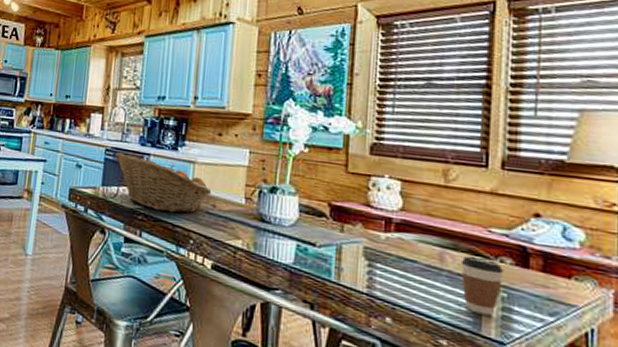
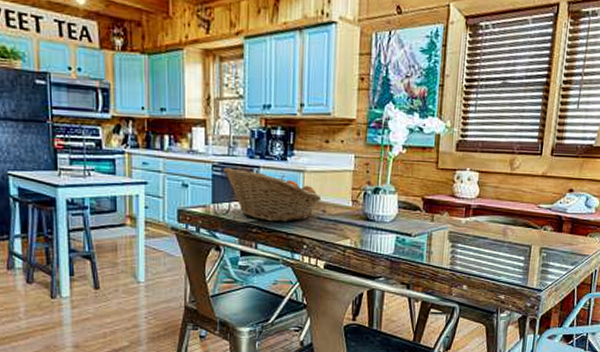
coffee cup: present [460,255,503,316] -> none [517,228,545,272]

